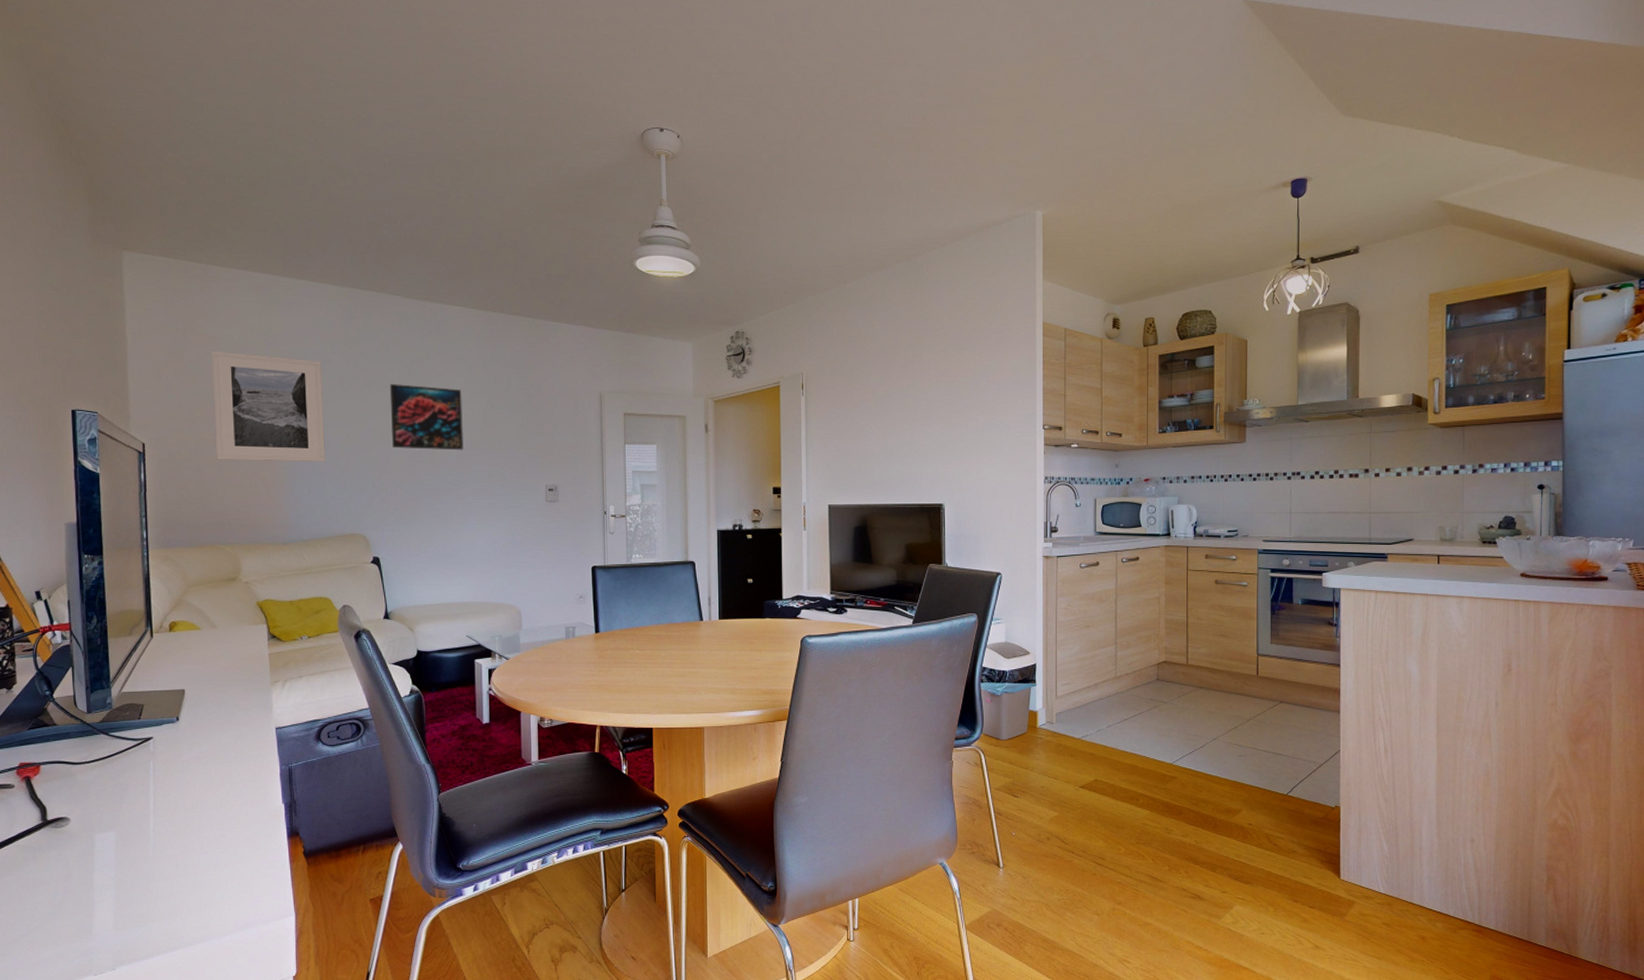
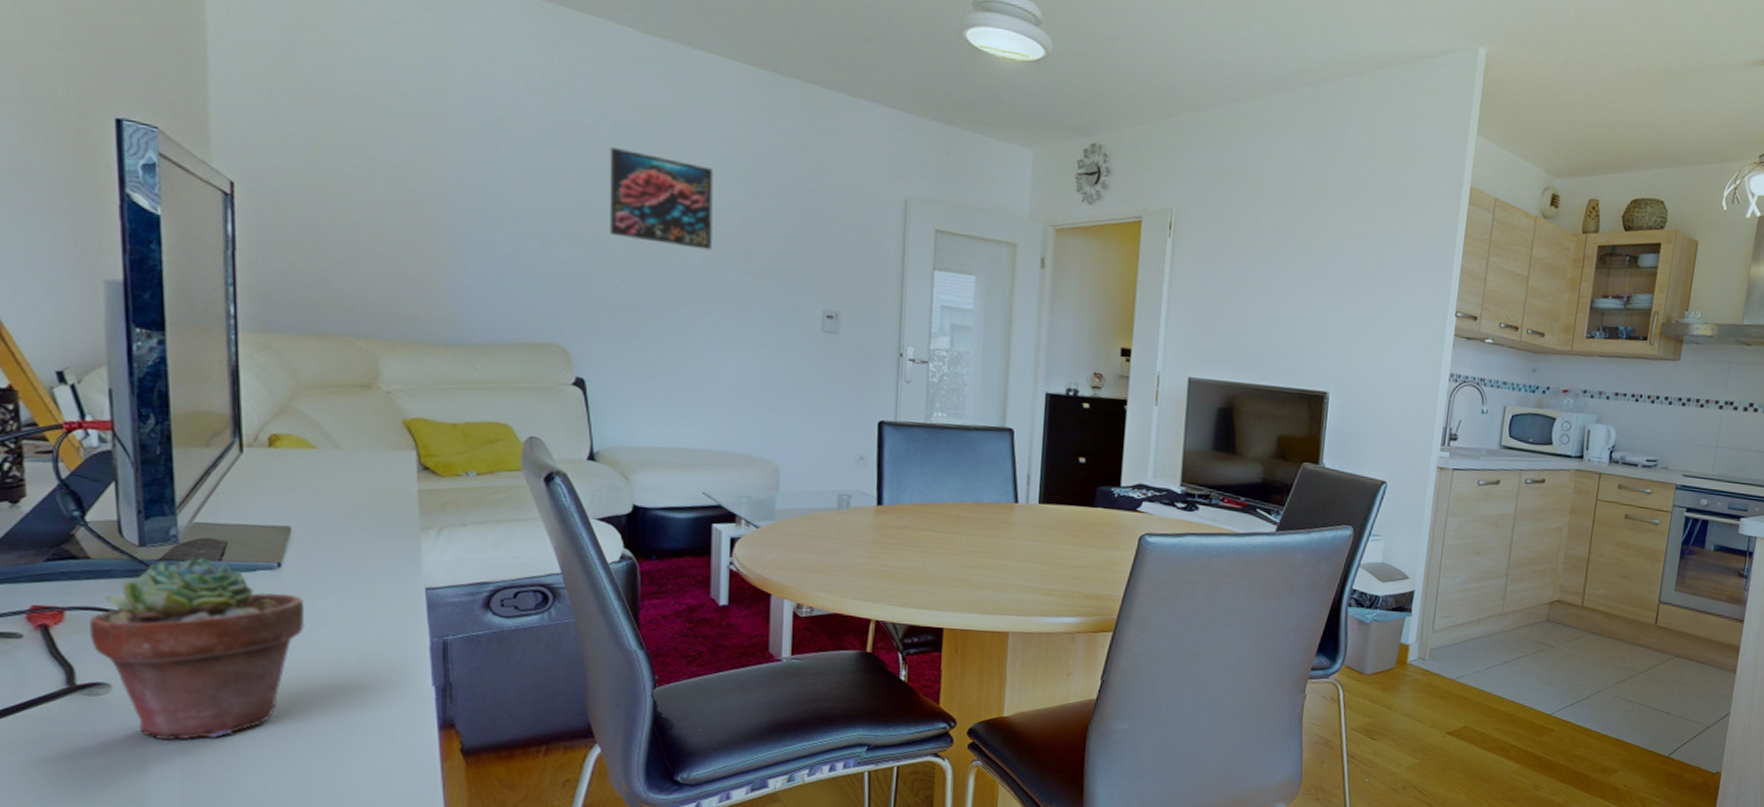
potted succulent: none [56,718,196,858] -> present [90,557,306,740]
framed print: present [212,350,326,463] -> none [342,62,511,242]

